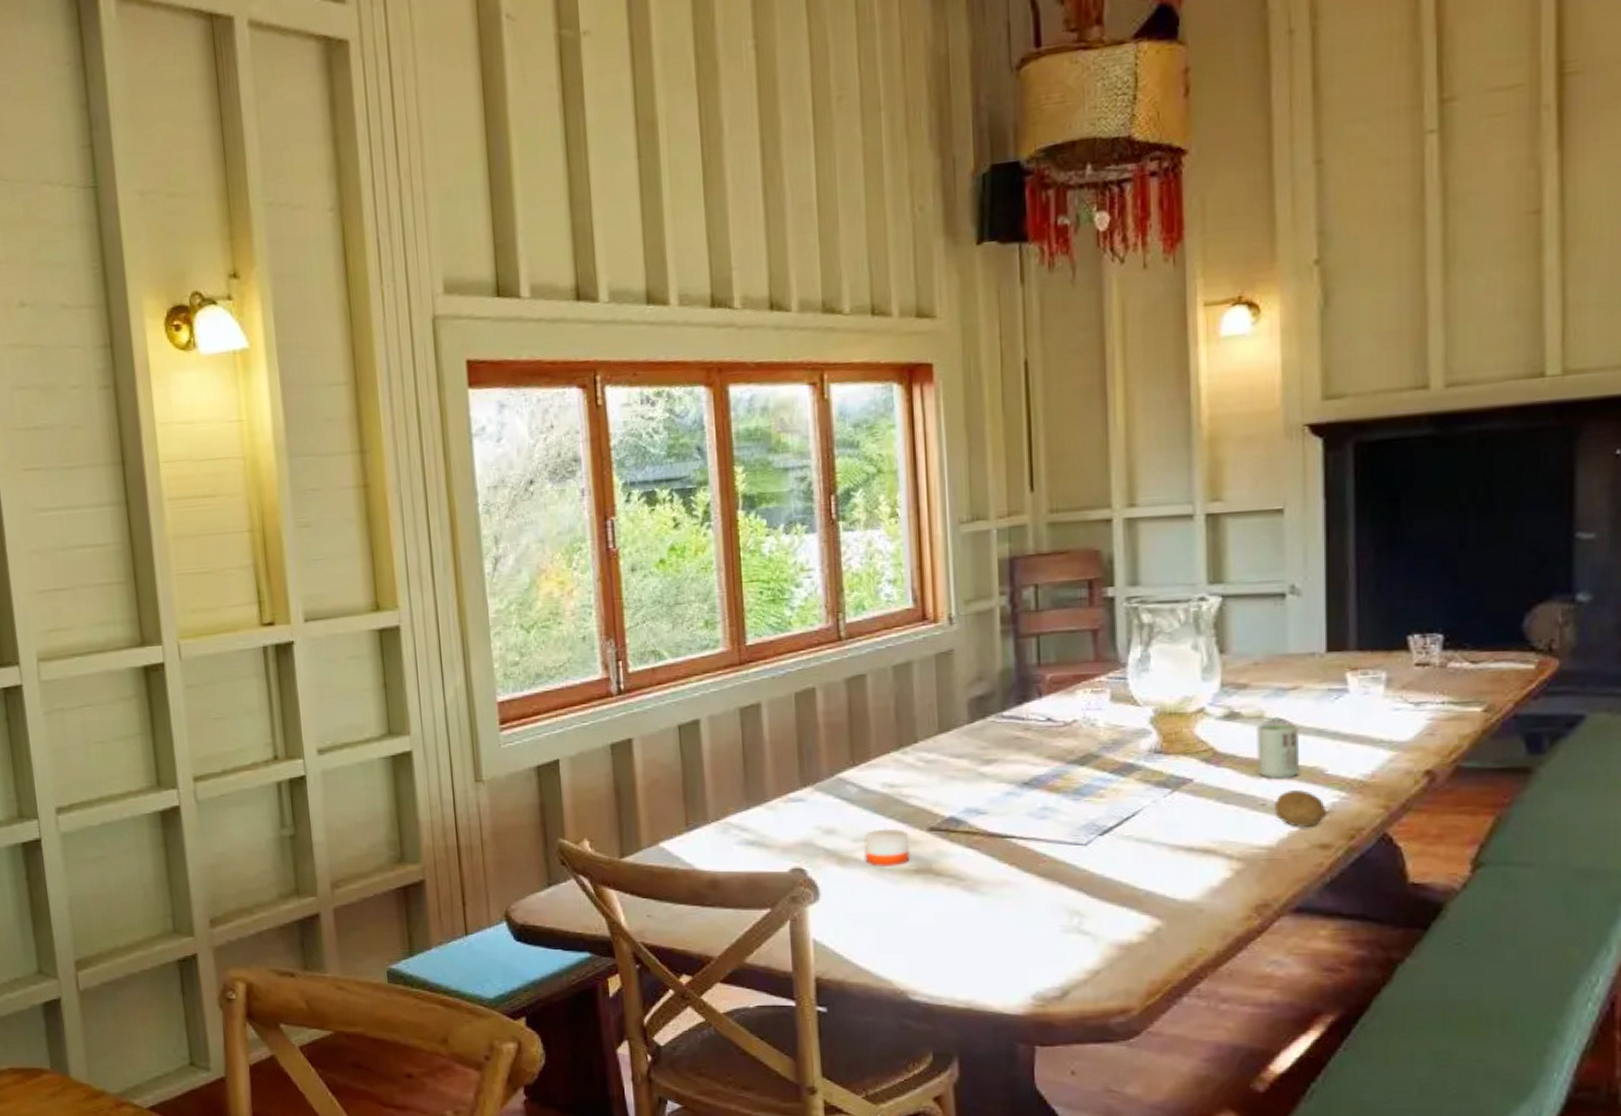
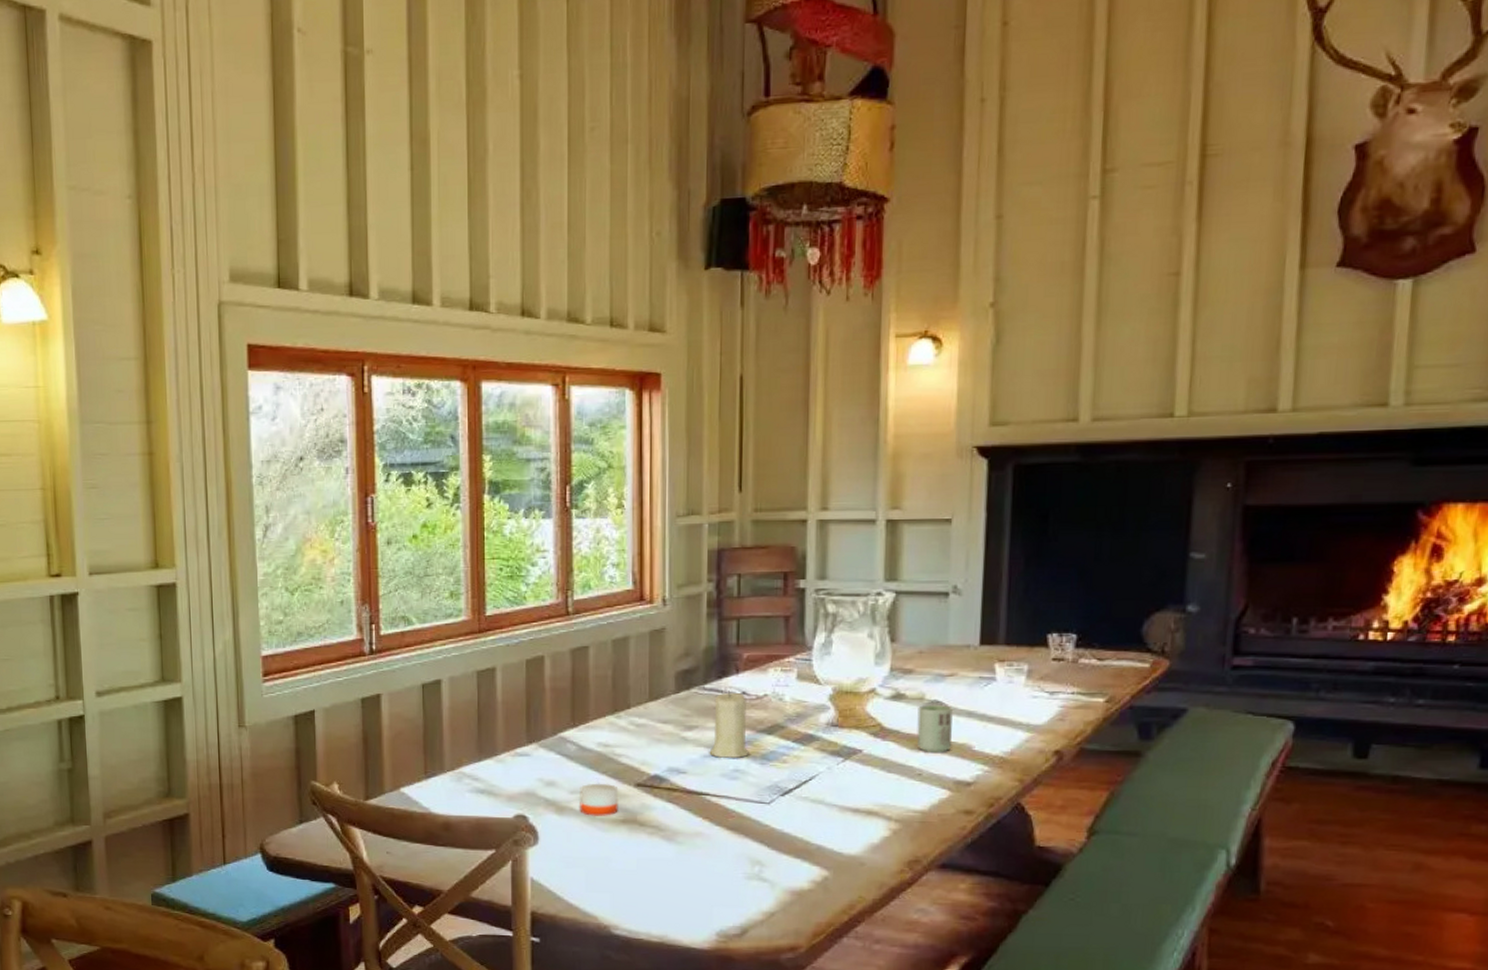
candle: none [1012,717,1059,796] -> present [709,691,749,759]
fruit: present [1275,790,1327,829] -> none [929,763,972,796]

